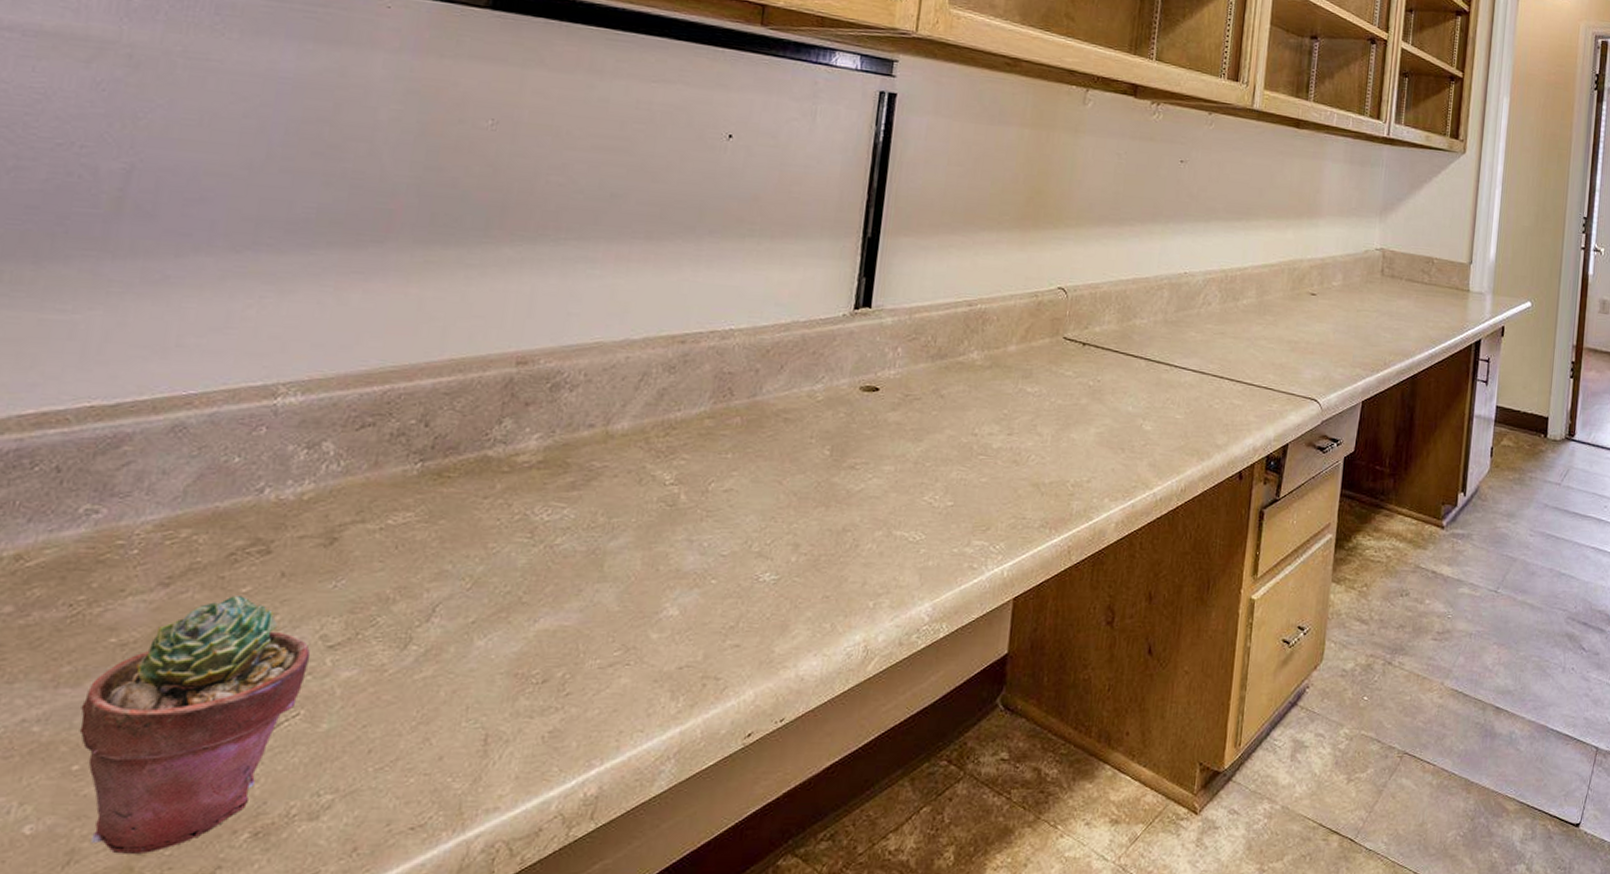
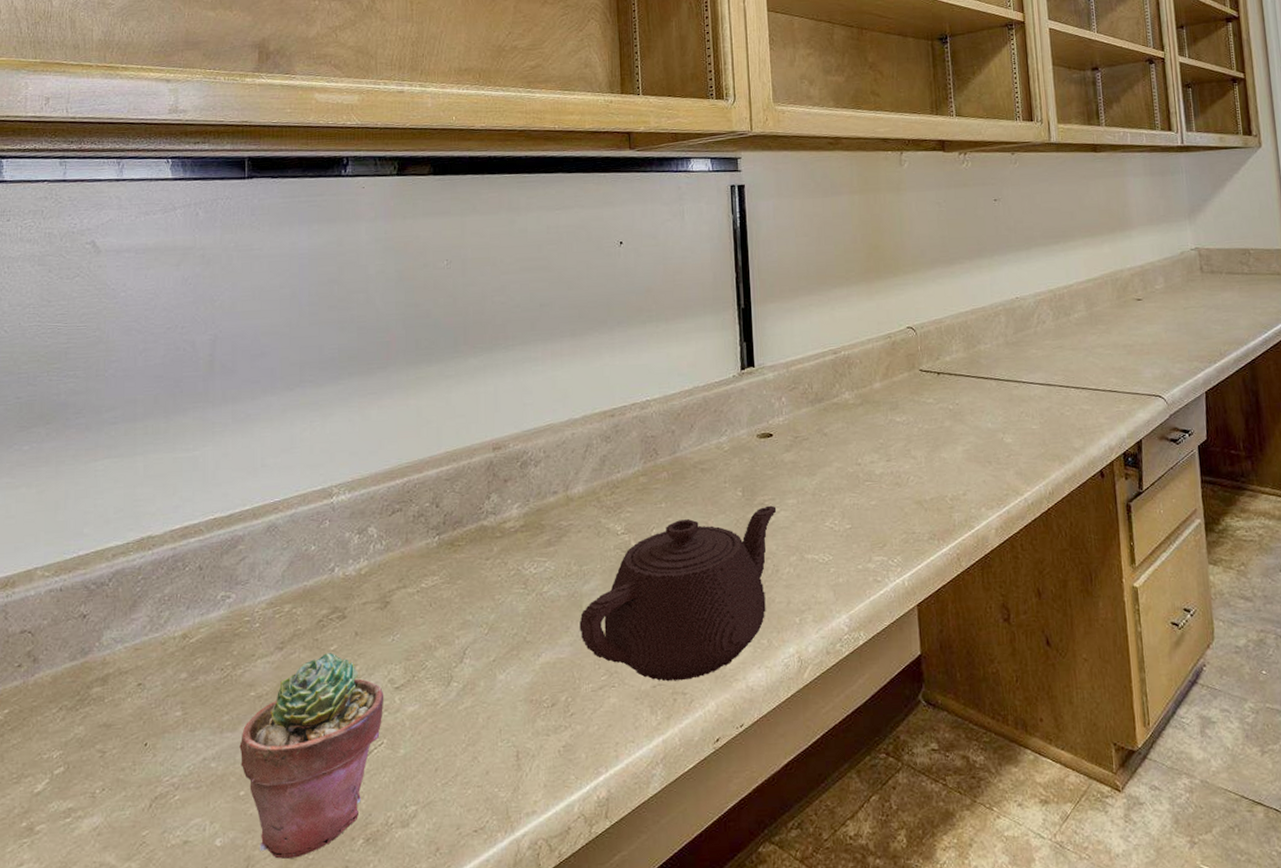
teapot: none [595,470,869,664] -> present [579,505,777,682]

